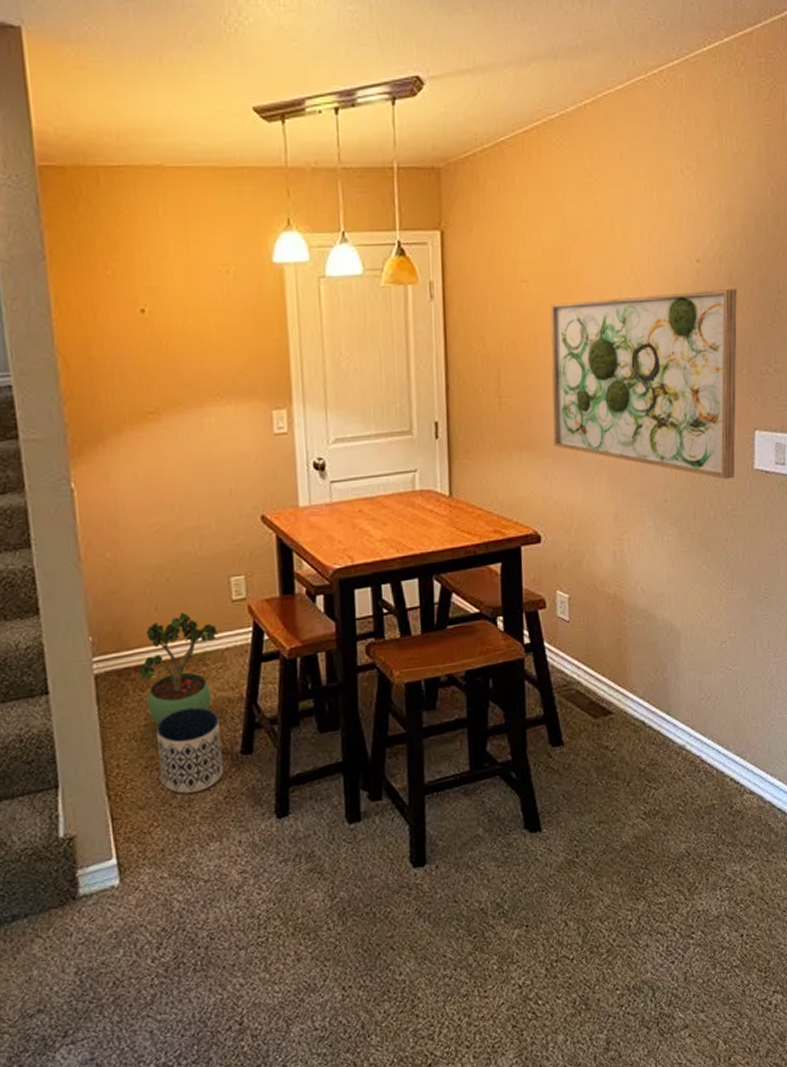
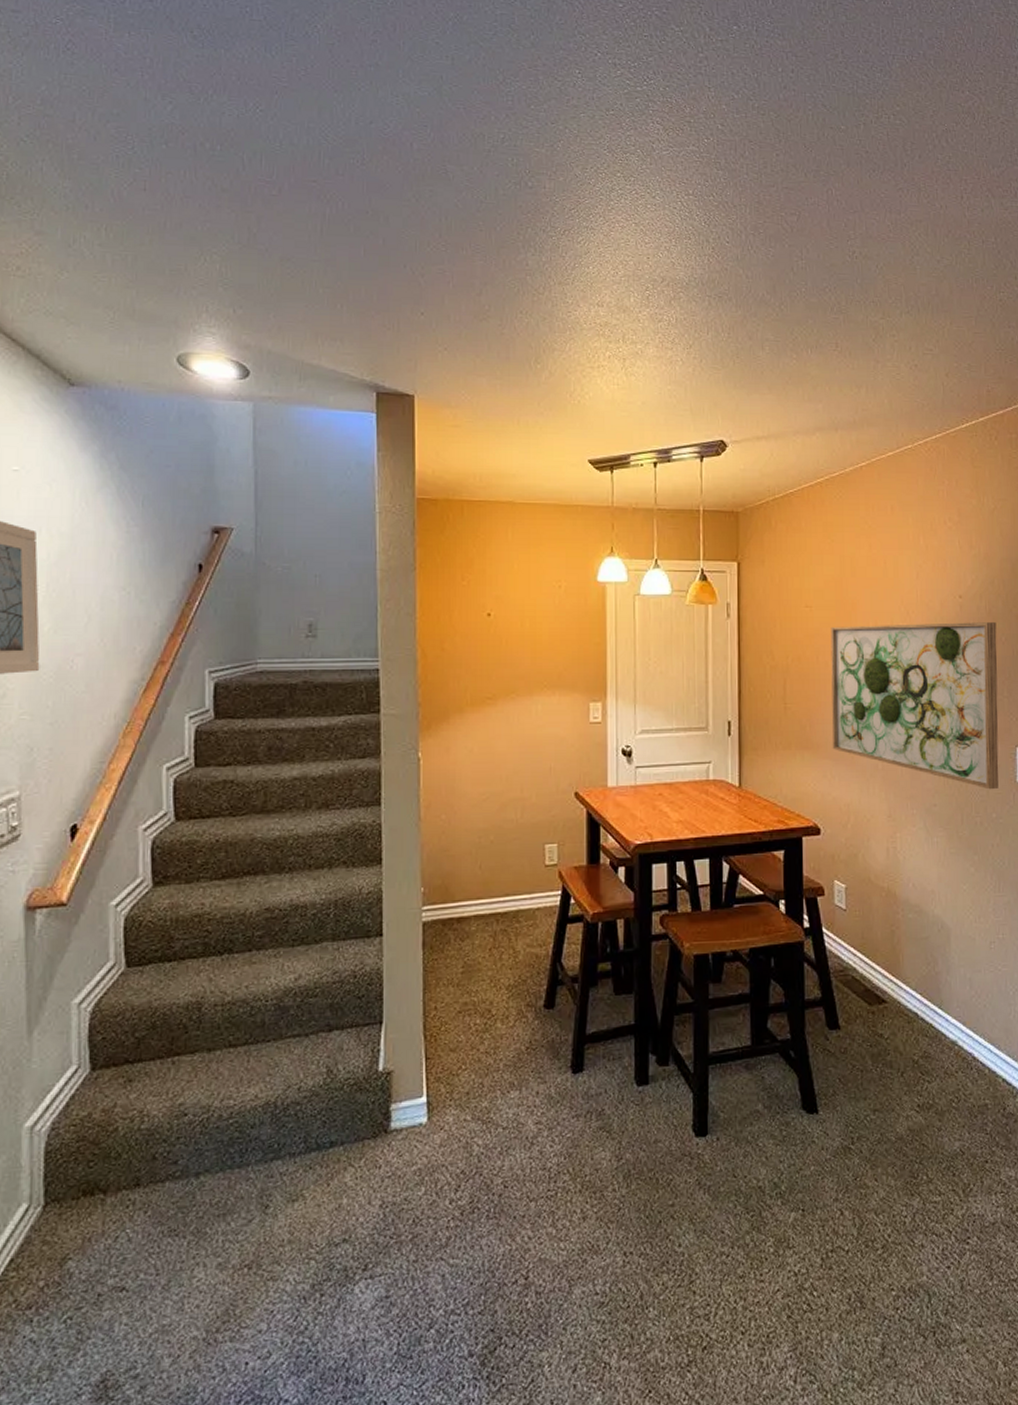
potted plant: present [138,613,218,724] -> none [460,873,531,973]
planter: present [156,707,224,794] -> none [472,959,528,1040]

